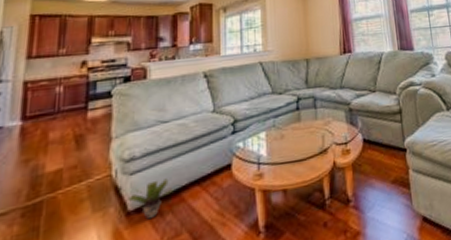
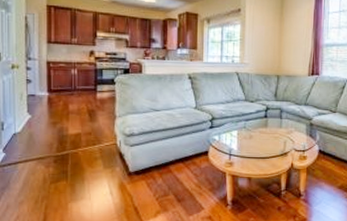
potted plant: present [128,178,175,220] -> none [129,153,164,181]

